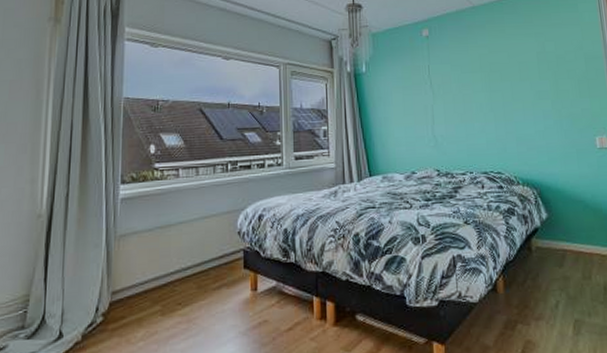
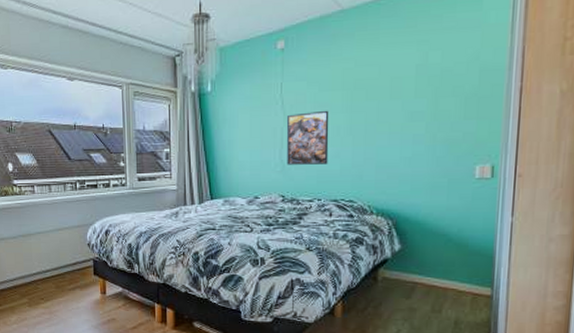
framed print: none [435,89,476,140] -> present [286,110,329,165]

